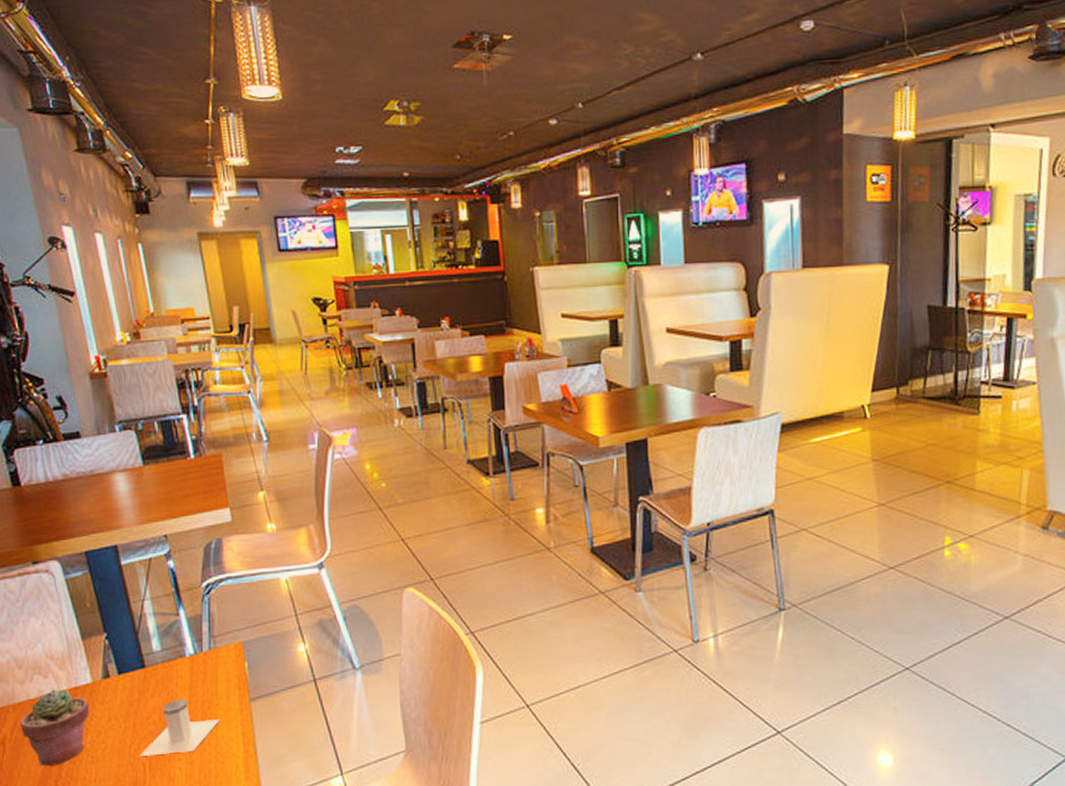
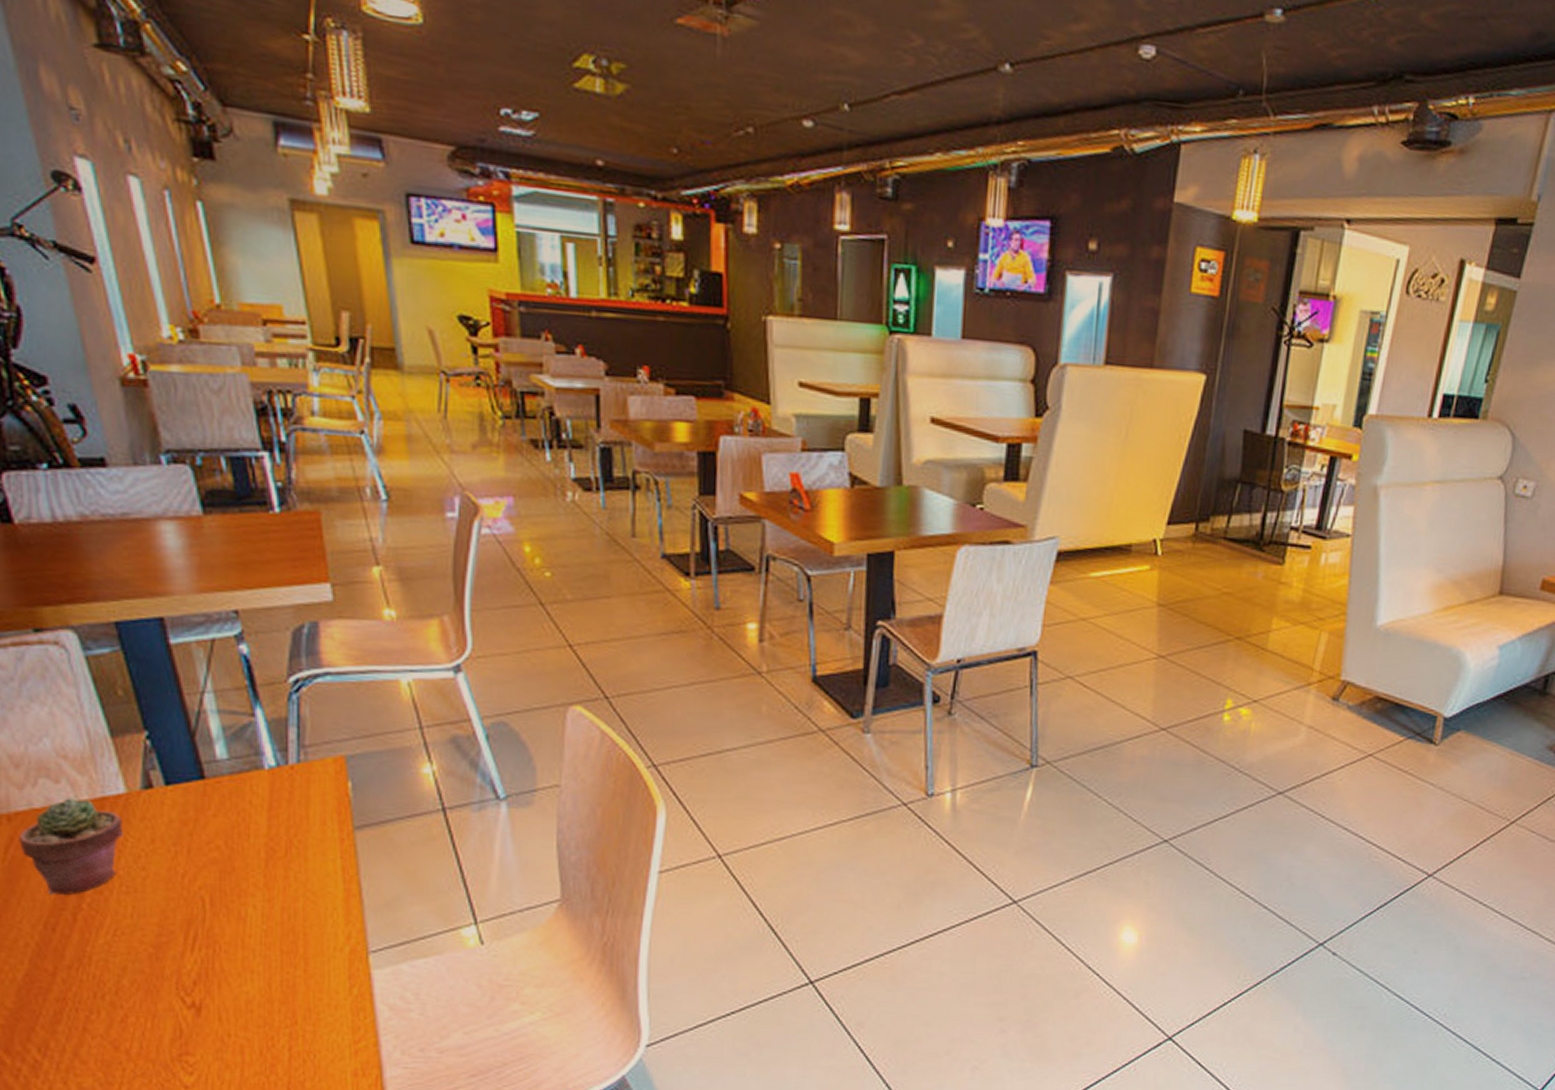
salt shaker: present [140,698,220,756] -> none [196,820,311,889]

